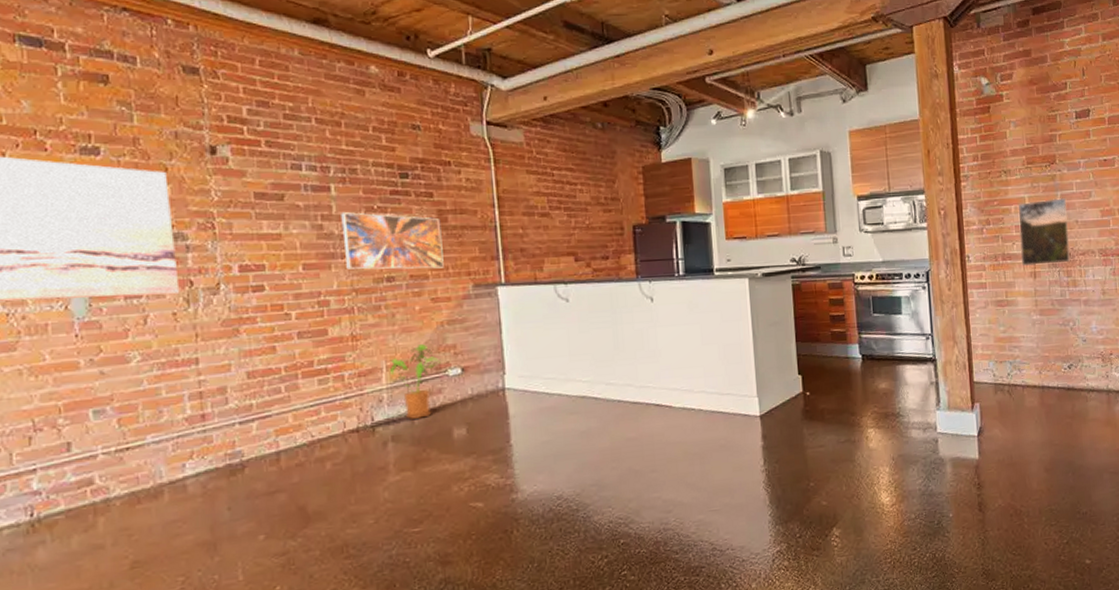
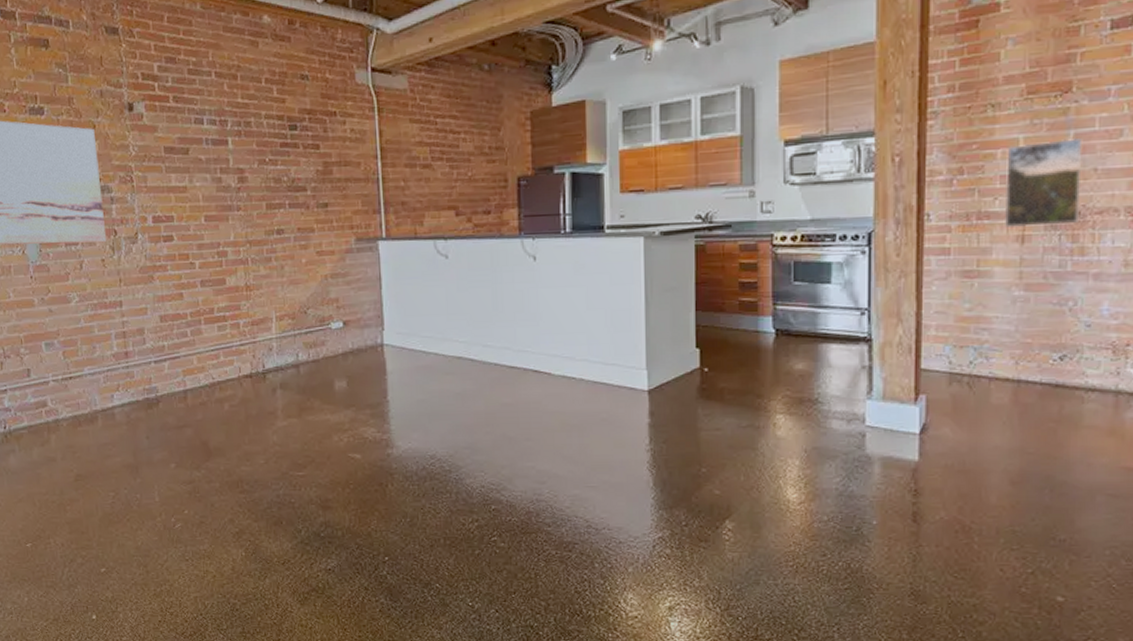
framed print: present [341,212,444,270] -> none [237,165,329,222]
house plant: present [389,344,441,421] -> none [278,297,324,370]

